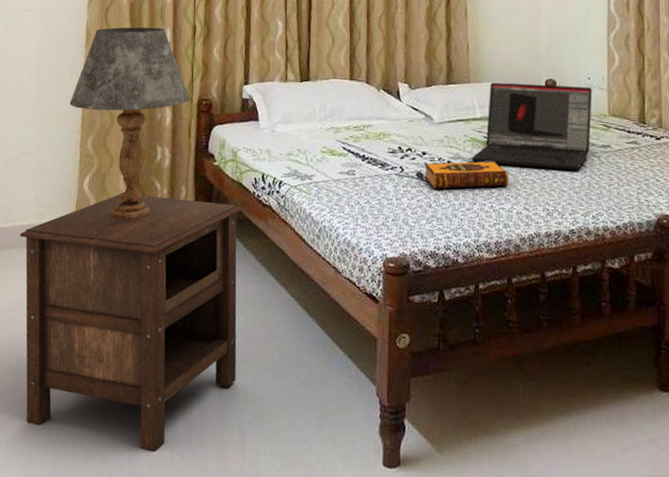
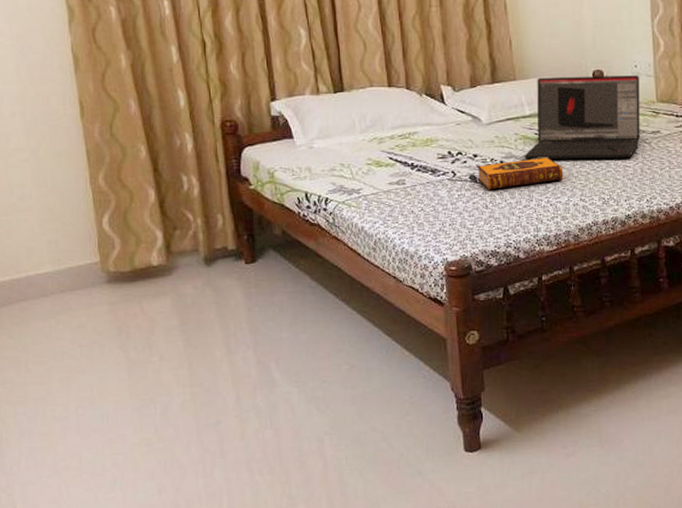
nightstand: present [19,193,241,451] -> none [37,227,306,474]
table lamp: present [69,27,190,219] -> none [68,45,211,255]

